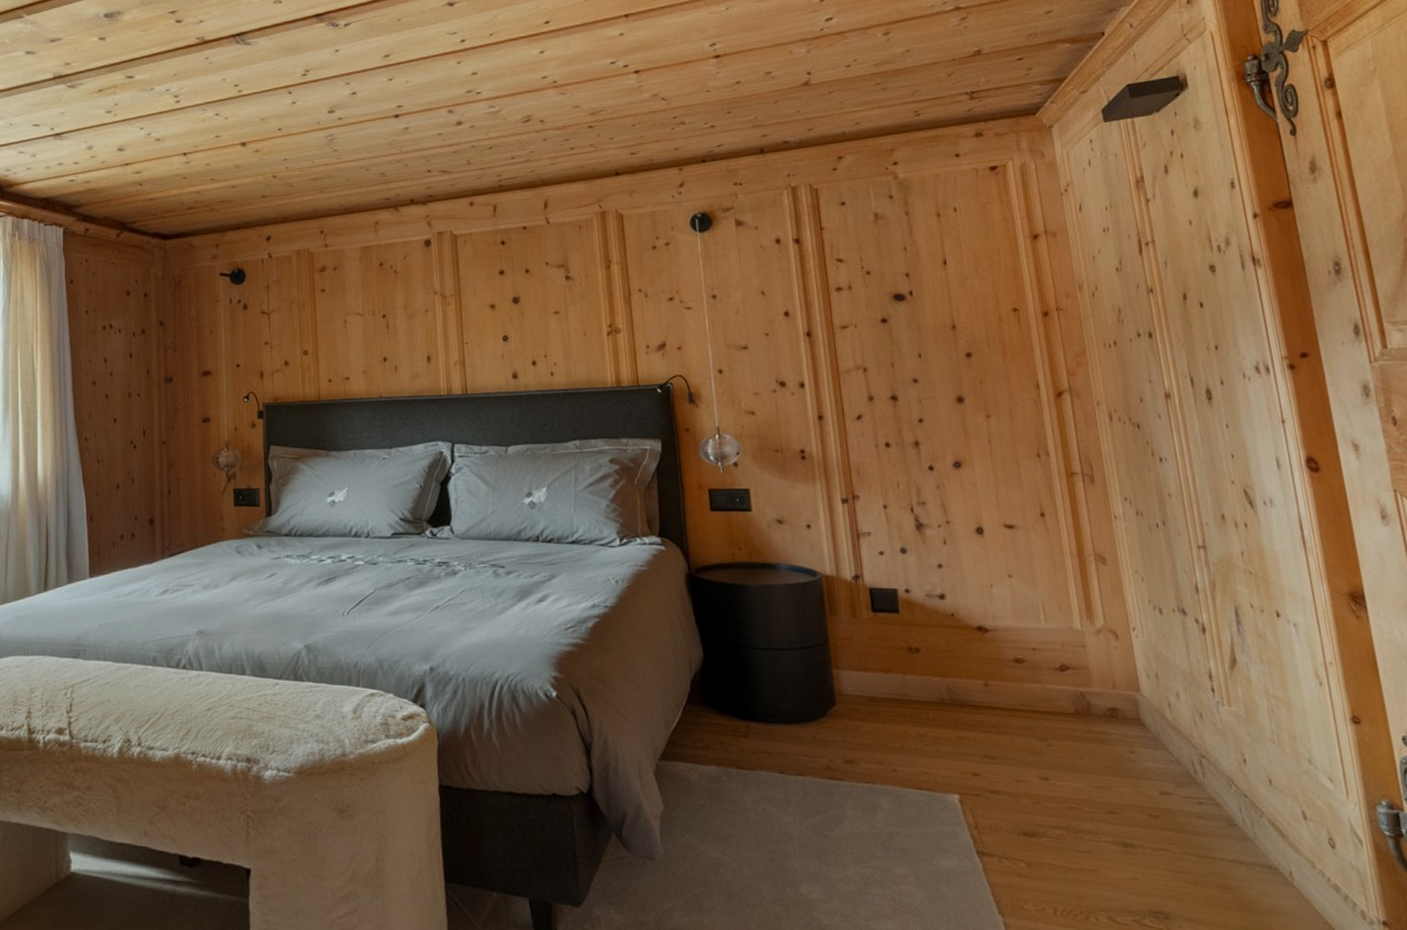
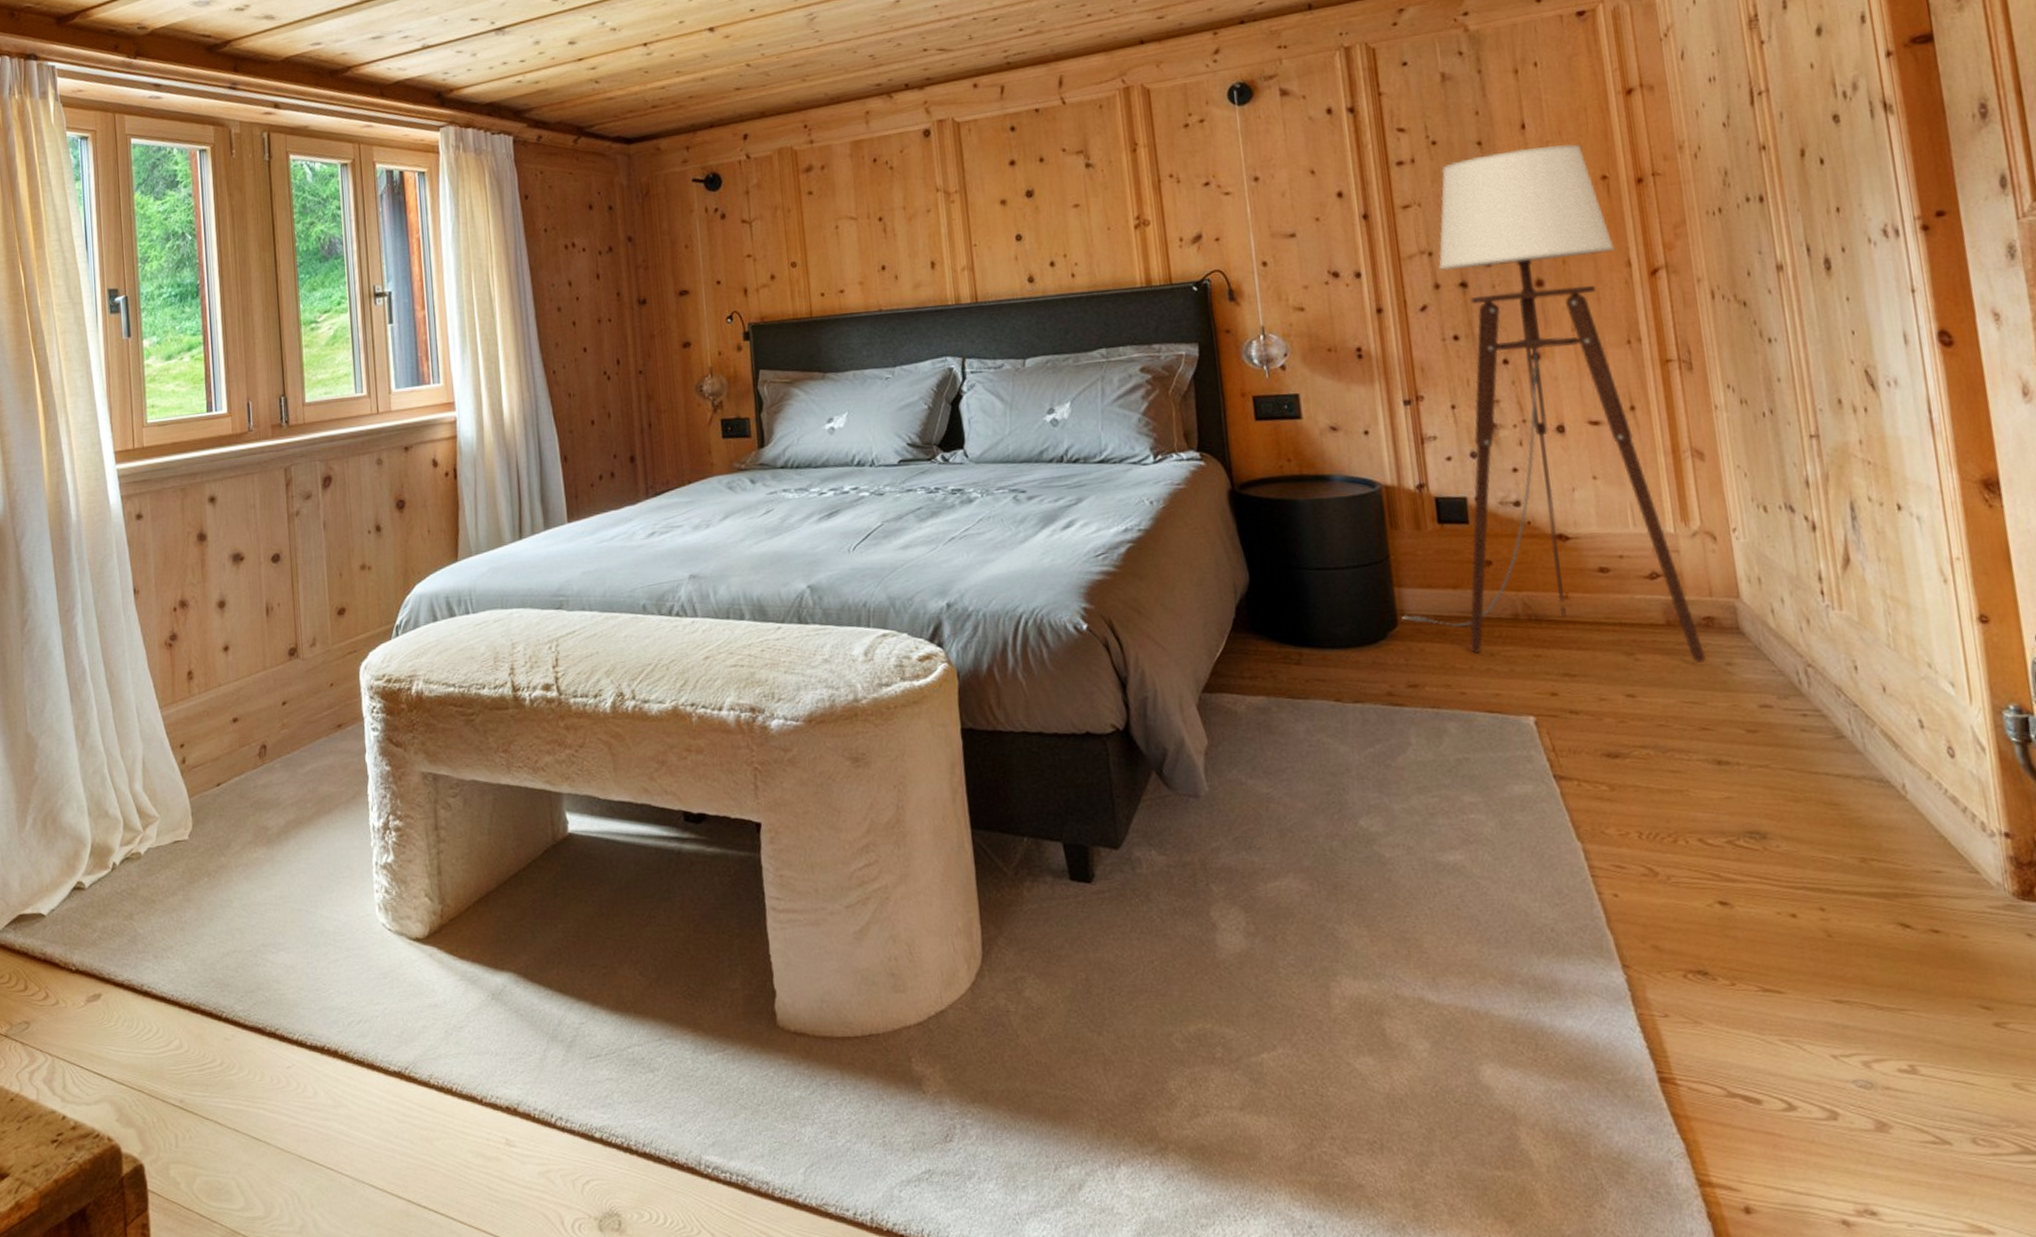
floor lamp: none [839,279,1112,750] -> present [1401,143,1707,663]

